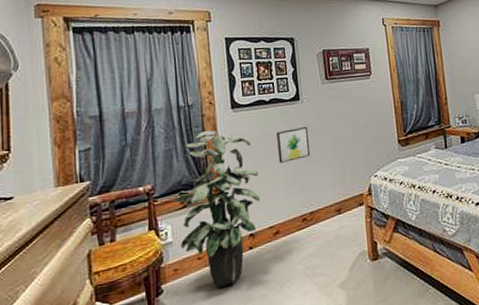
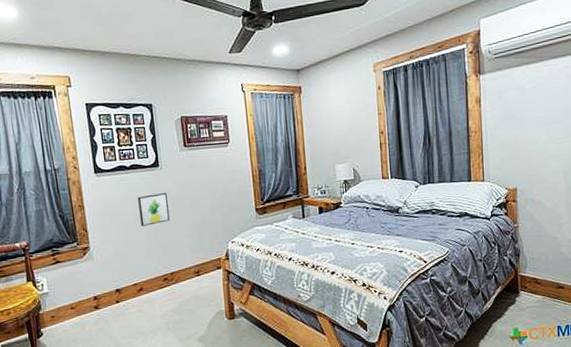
indoor plant: present [172,130,260,288] -> none [46,193,124,334]

